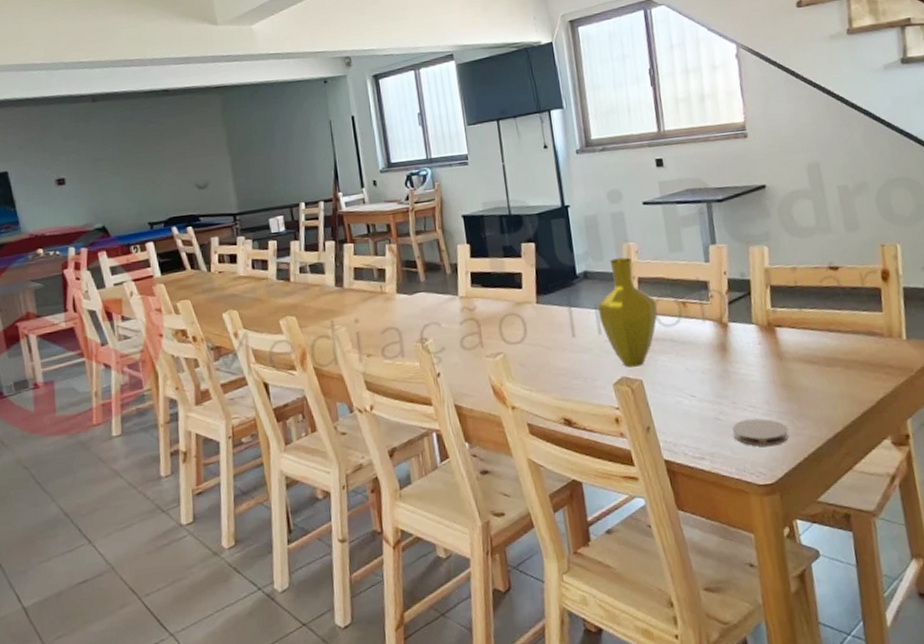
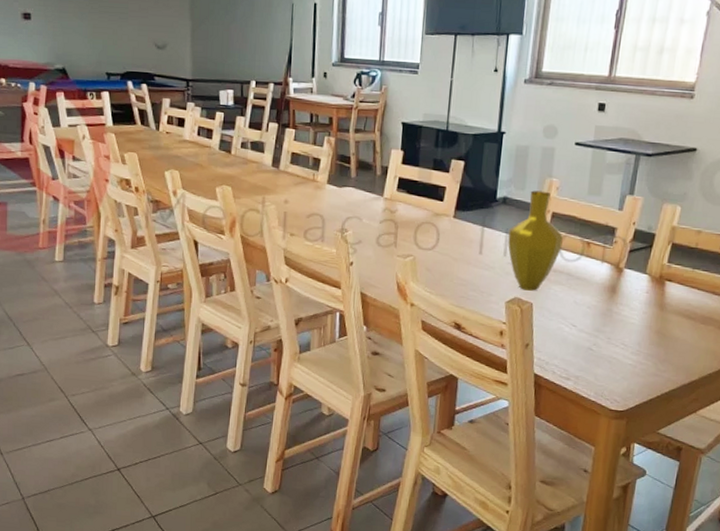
coaster: present [731,418,789,447] -> none [600,354,651,381]

